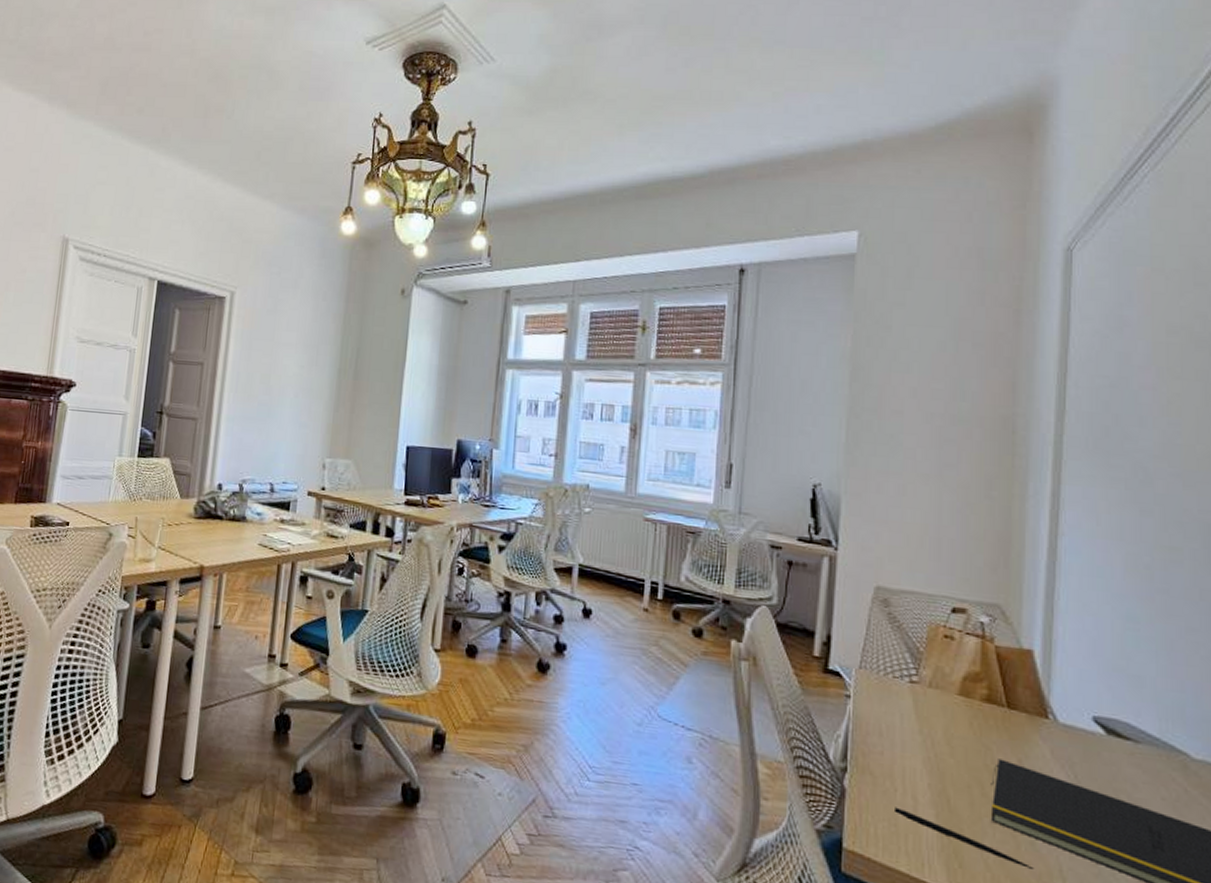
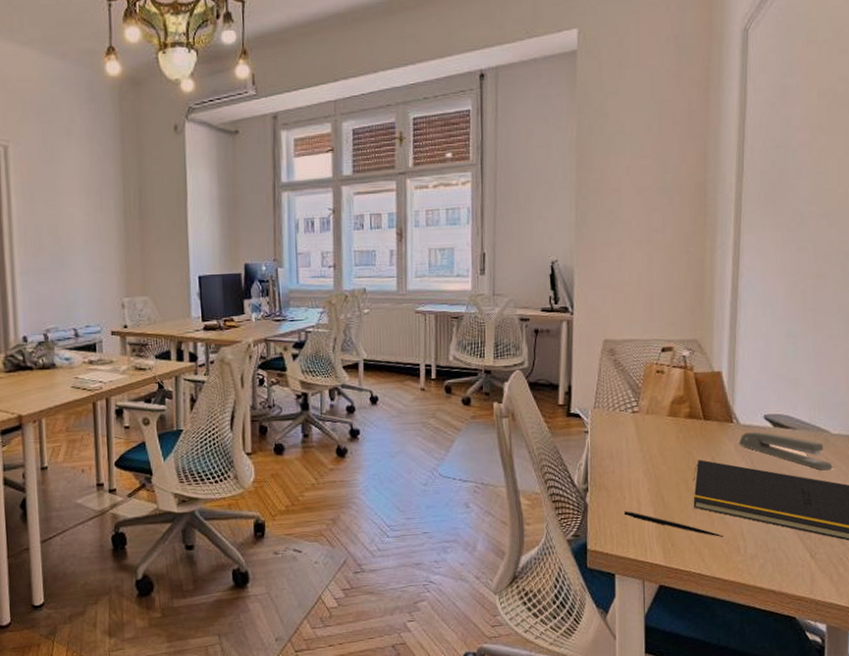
stapler: none [1055,735,1195,808] -> present [738,431,833,471]

